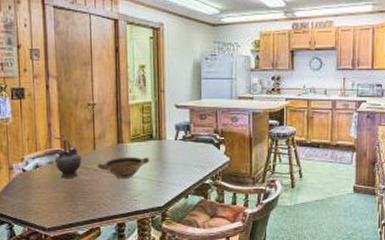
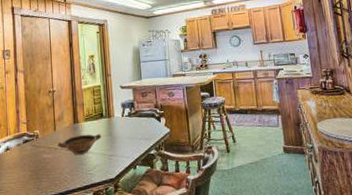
teapot: present [55,139,82,179] -> none [23,123,45,159]

